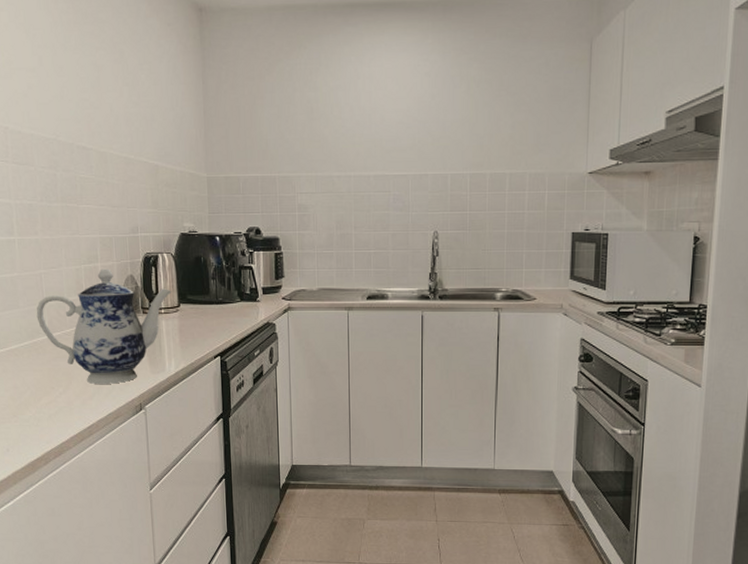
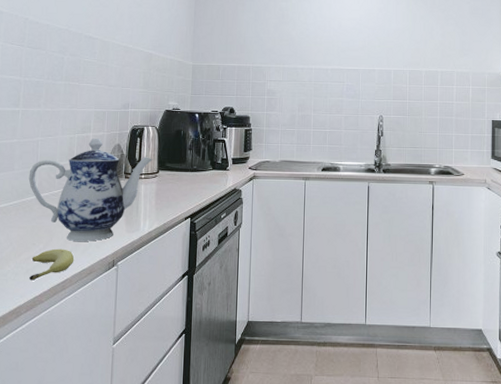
fruit: none [52,392,99,426] -> present [29,248,75,281]

